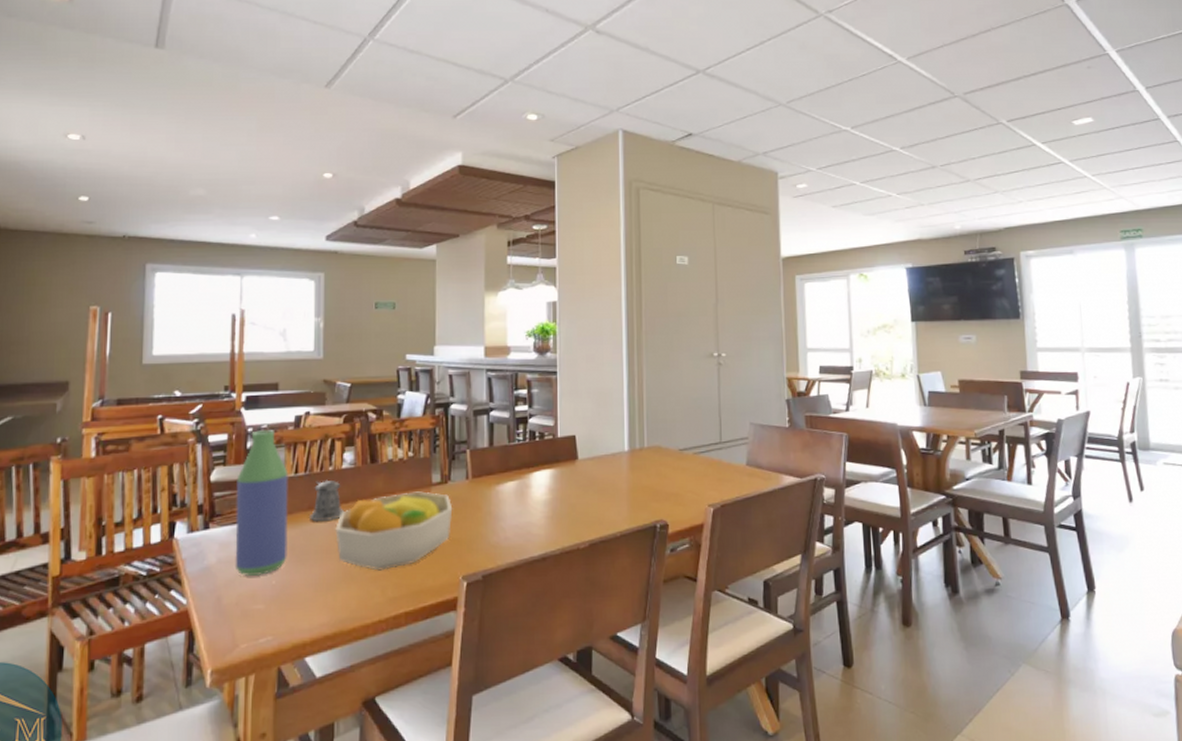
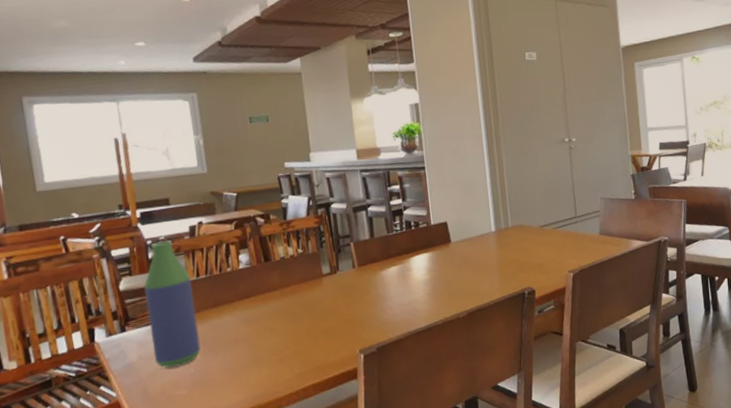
pepper shaker: present [310,480,345,522] -> none [216,280,248,317]
fruit bowl: present [335,491,453,571] -> none [241,282,344,353]

